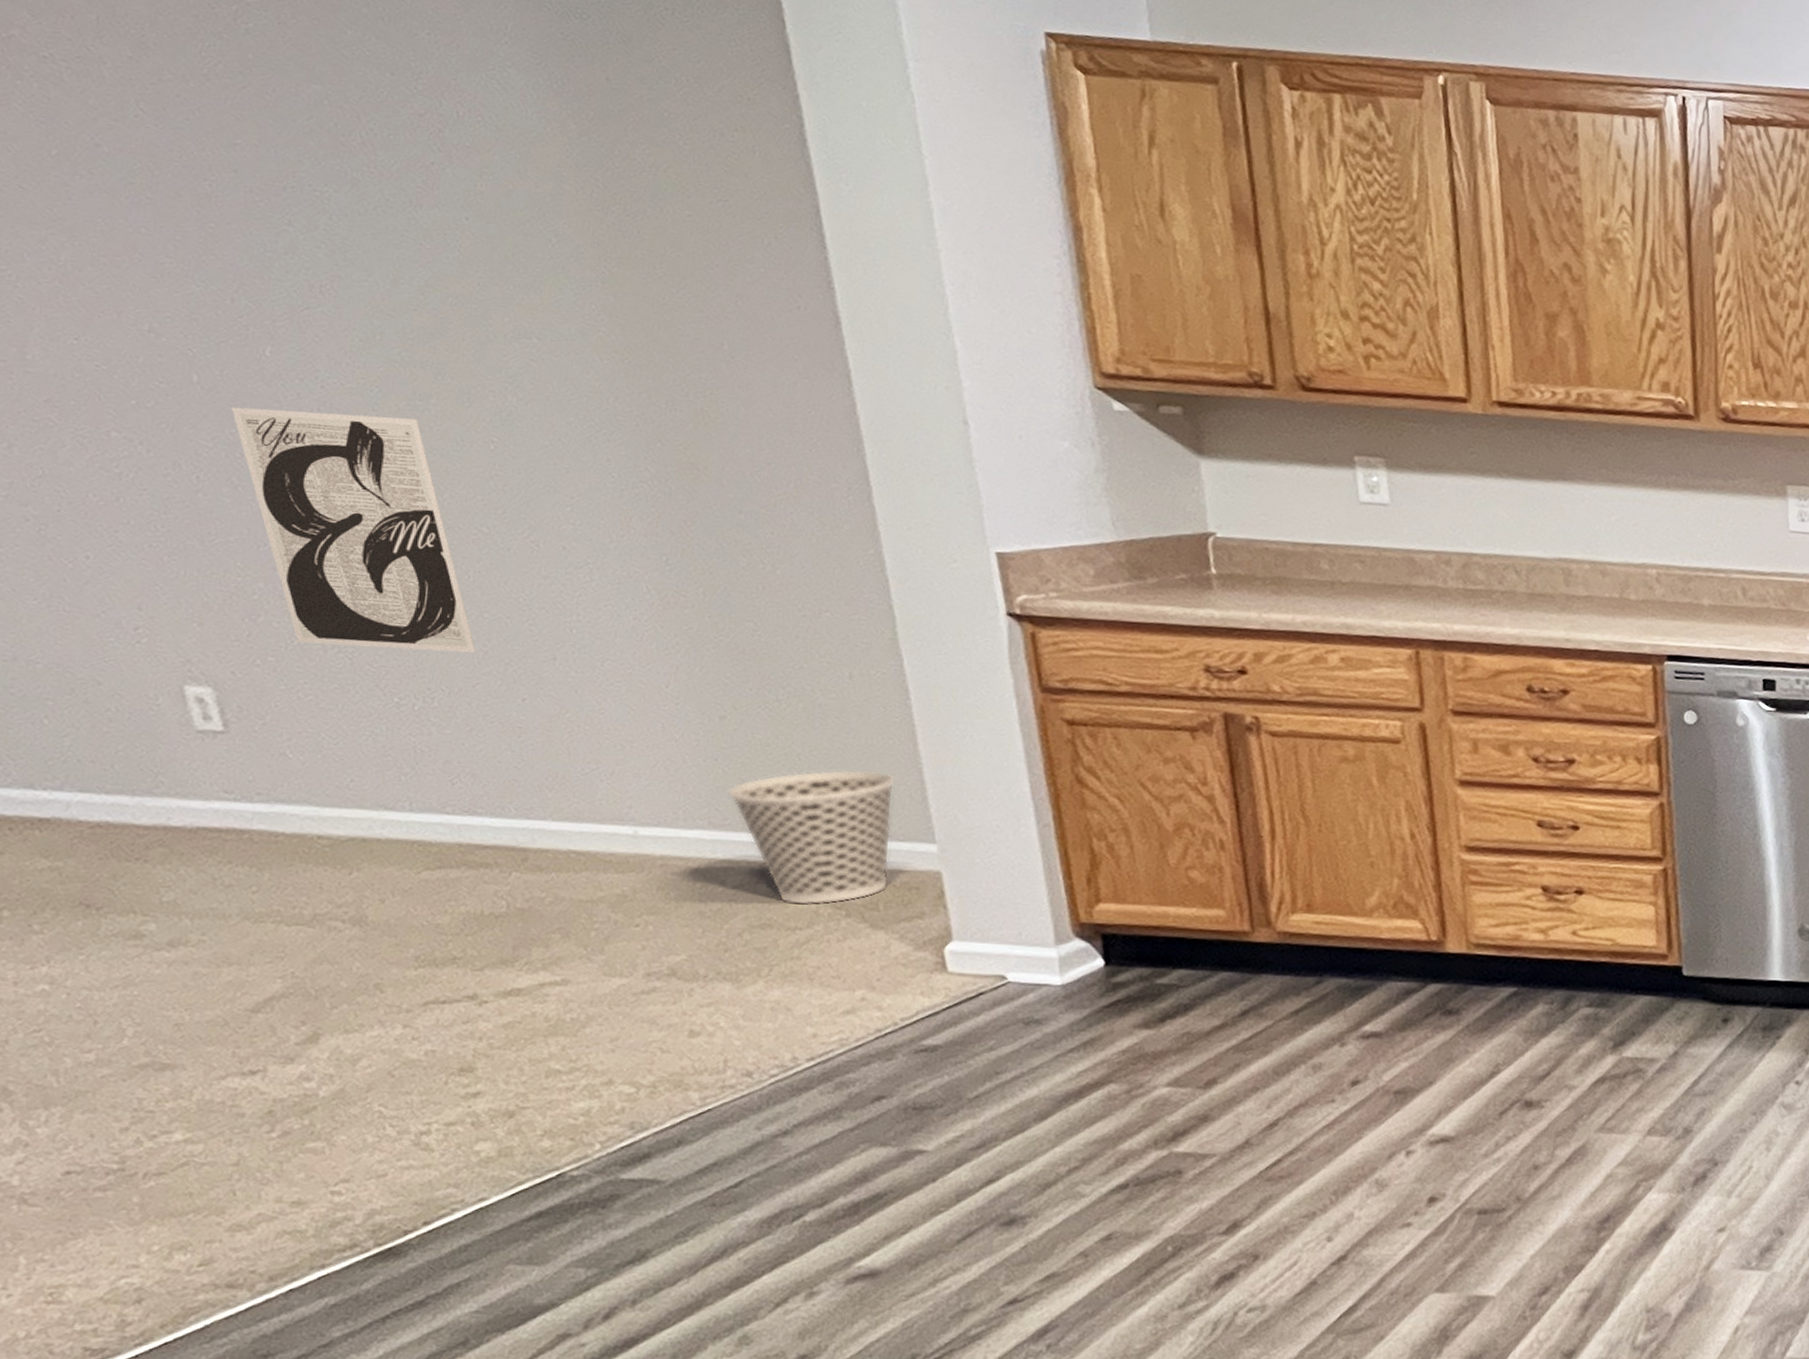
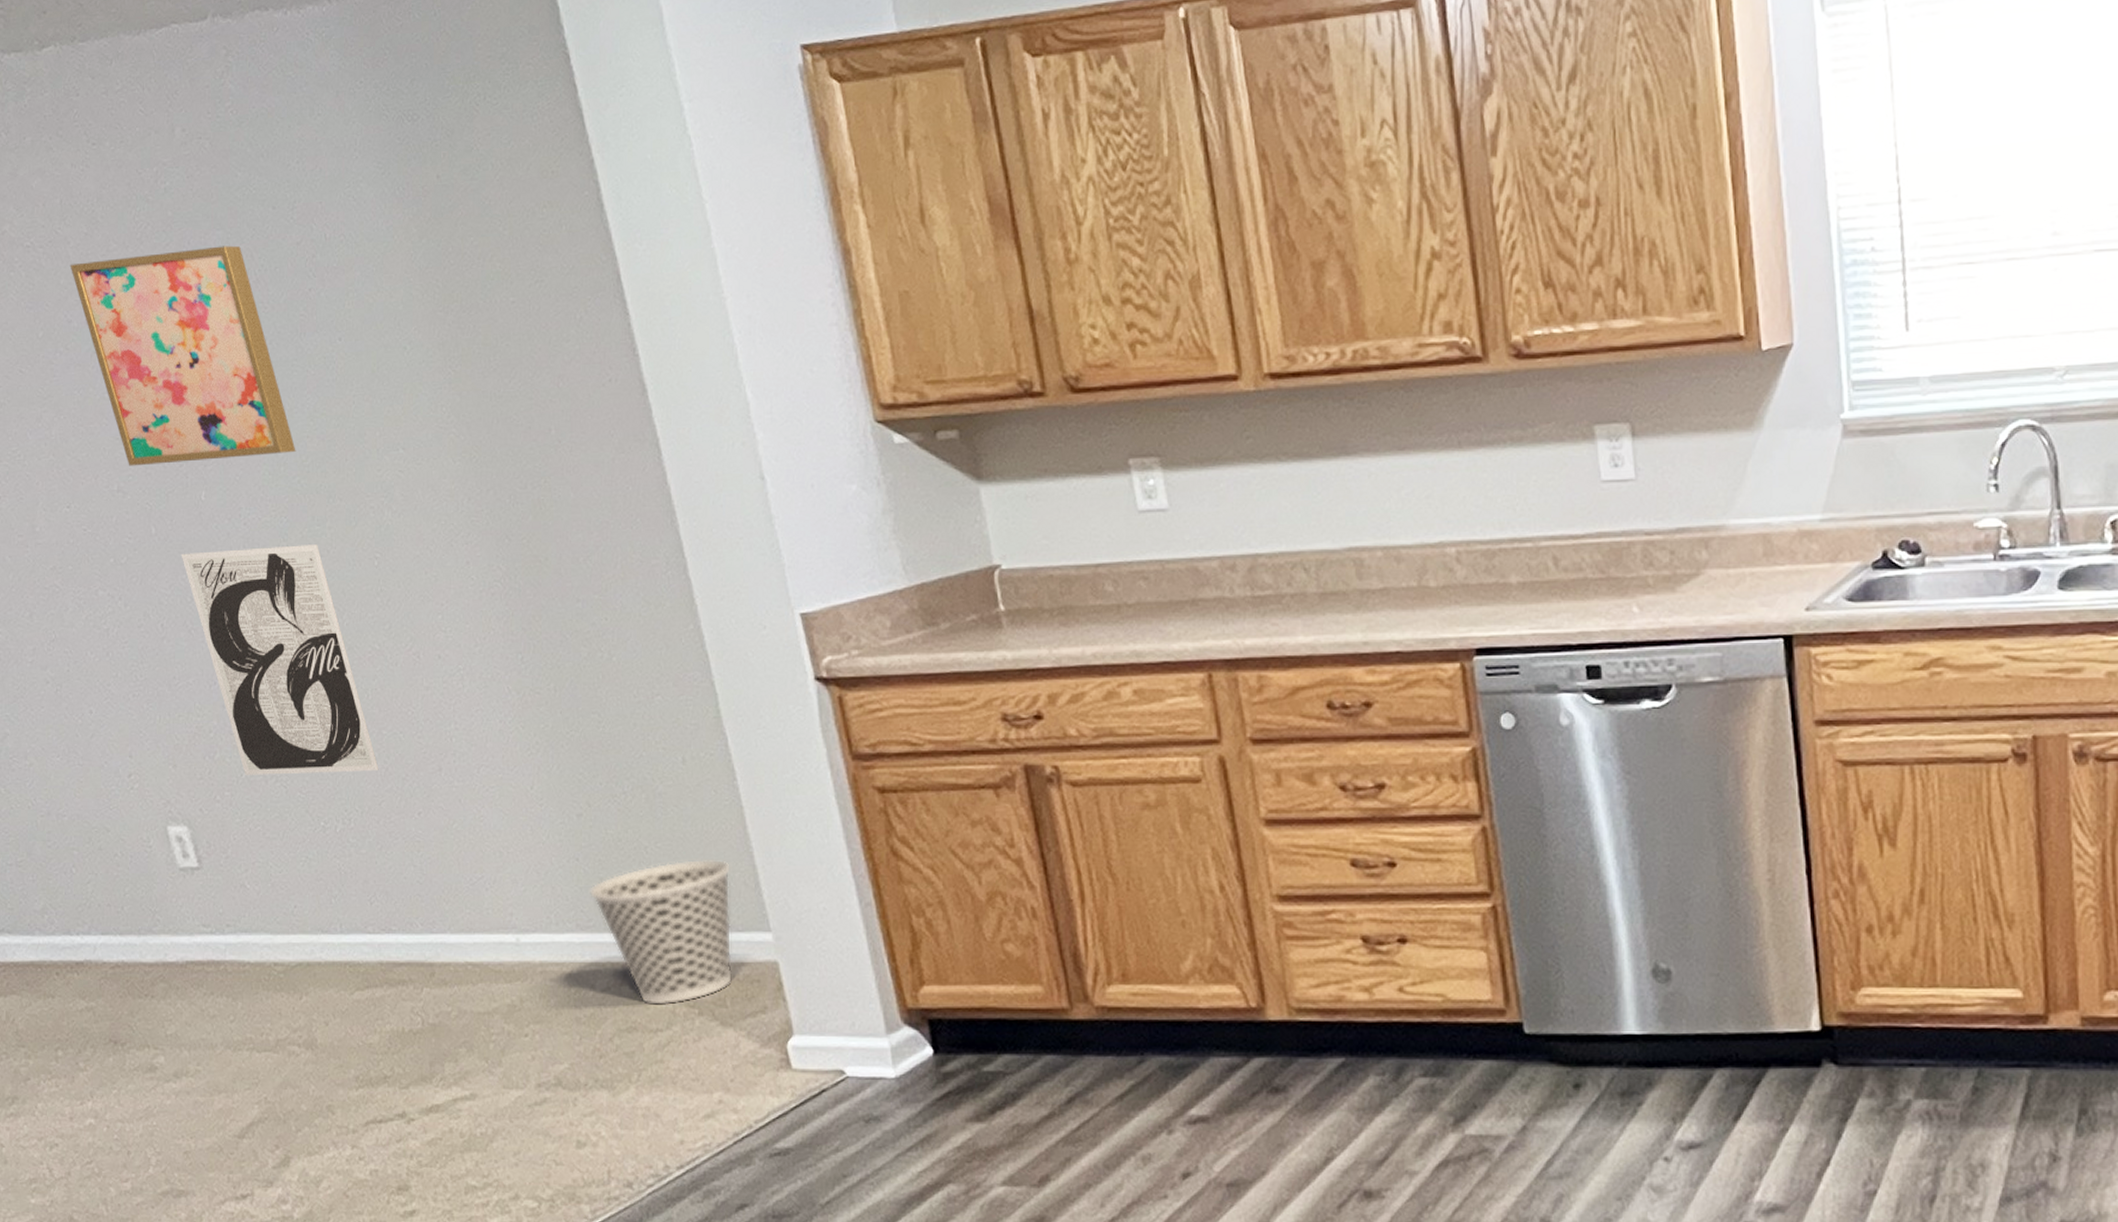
wall art: none [103,85,398,323] -> present [69,245,296,467]

